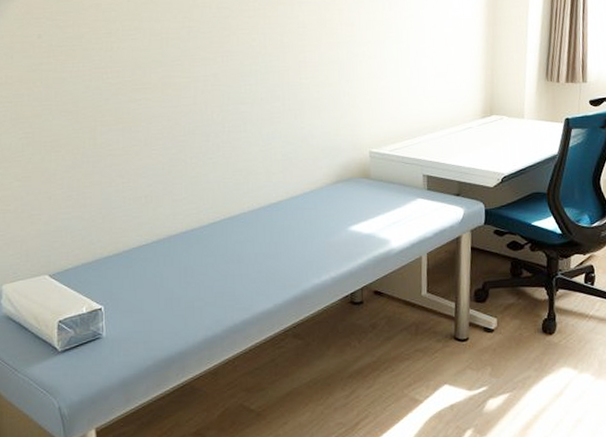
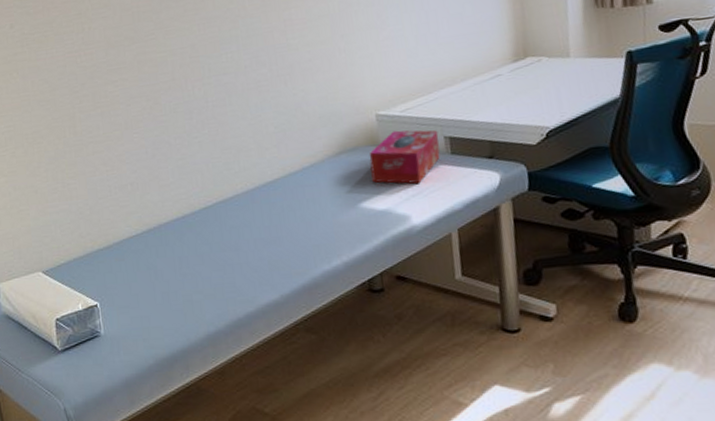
tissue box: none [361,166,419,214] -> present [369,130,440,184]

